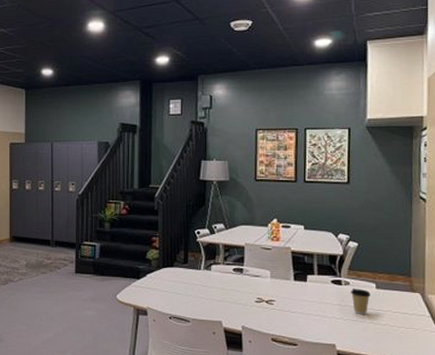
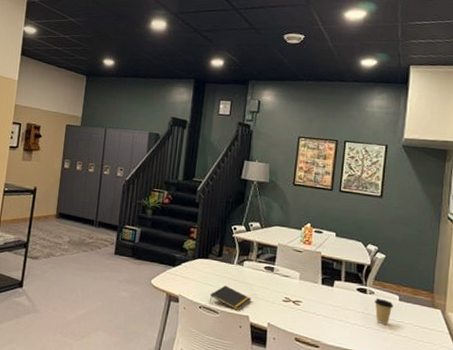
notepad: none [180,293,222,317] -> present [210,285,251,311]

